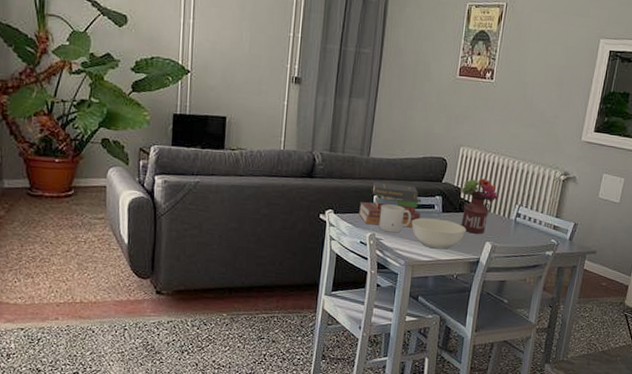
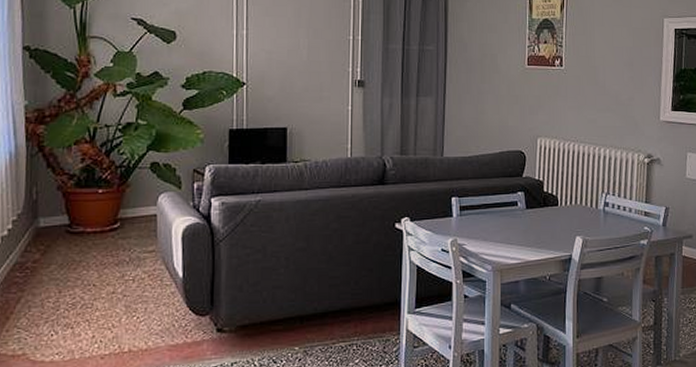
books: present [359,181,421,228] -> none [437,182,504,230]
mug: present [378,204,412,233] -> none [460,205,495,236]
bowl: present [411,217,467,250] -> none [495,216,554,249]
flower arrangement: present [461,177,499,234] -> none [543,168,584,229]

